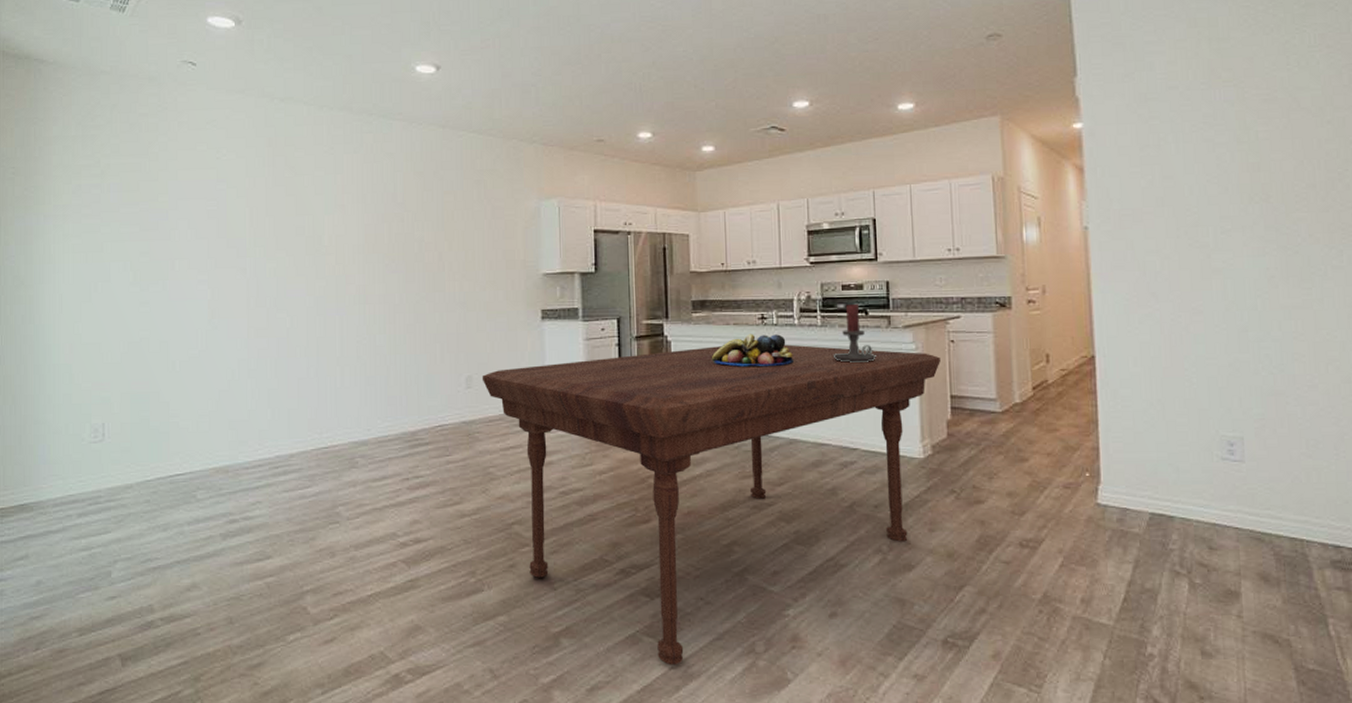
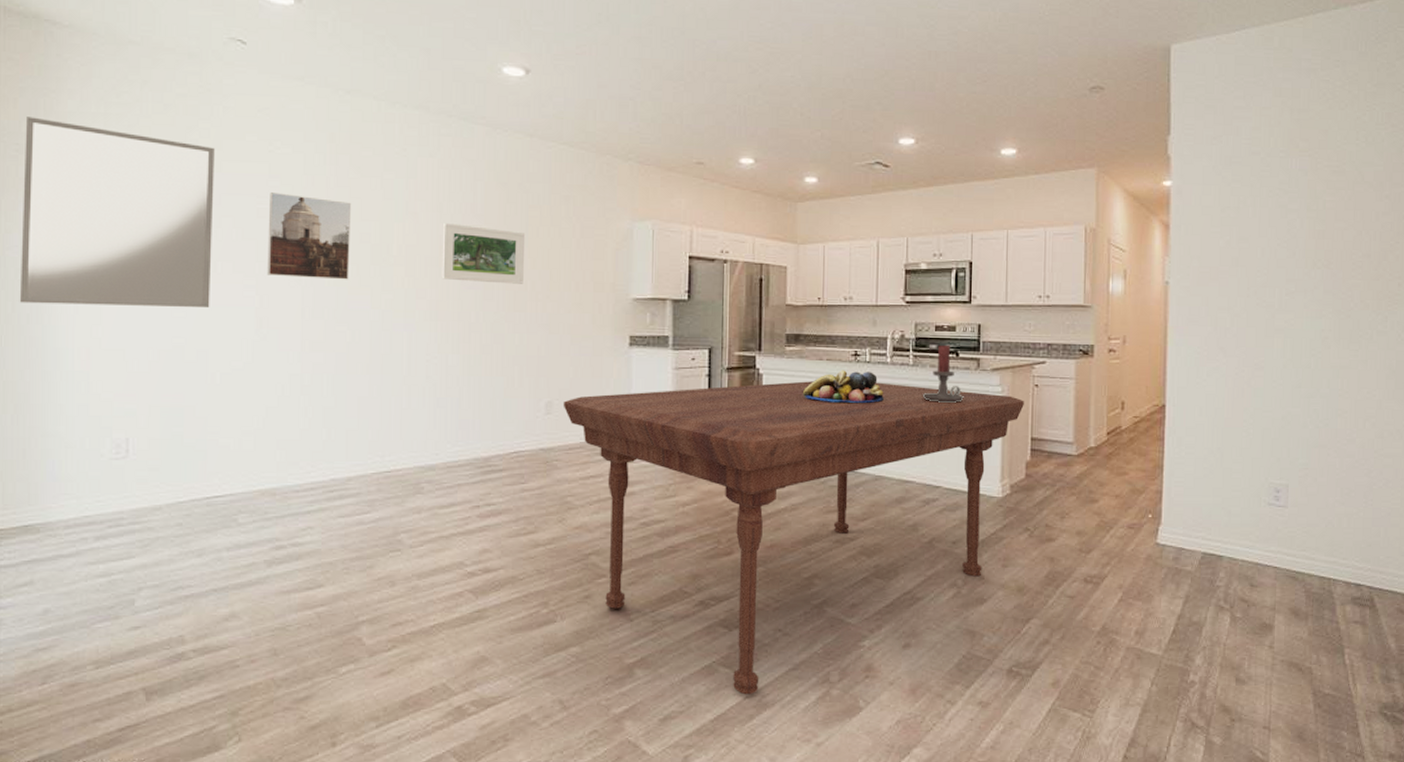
home mirror: none [16,143,172,306] -> present [19,117,215,307]
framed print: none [217,195,288,271] -> present [267,192,352,280]
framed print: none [367,212,442,266] -> present [441,222,526,284]

